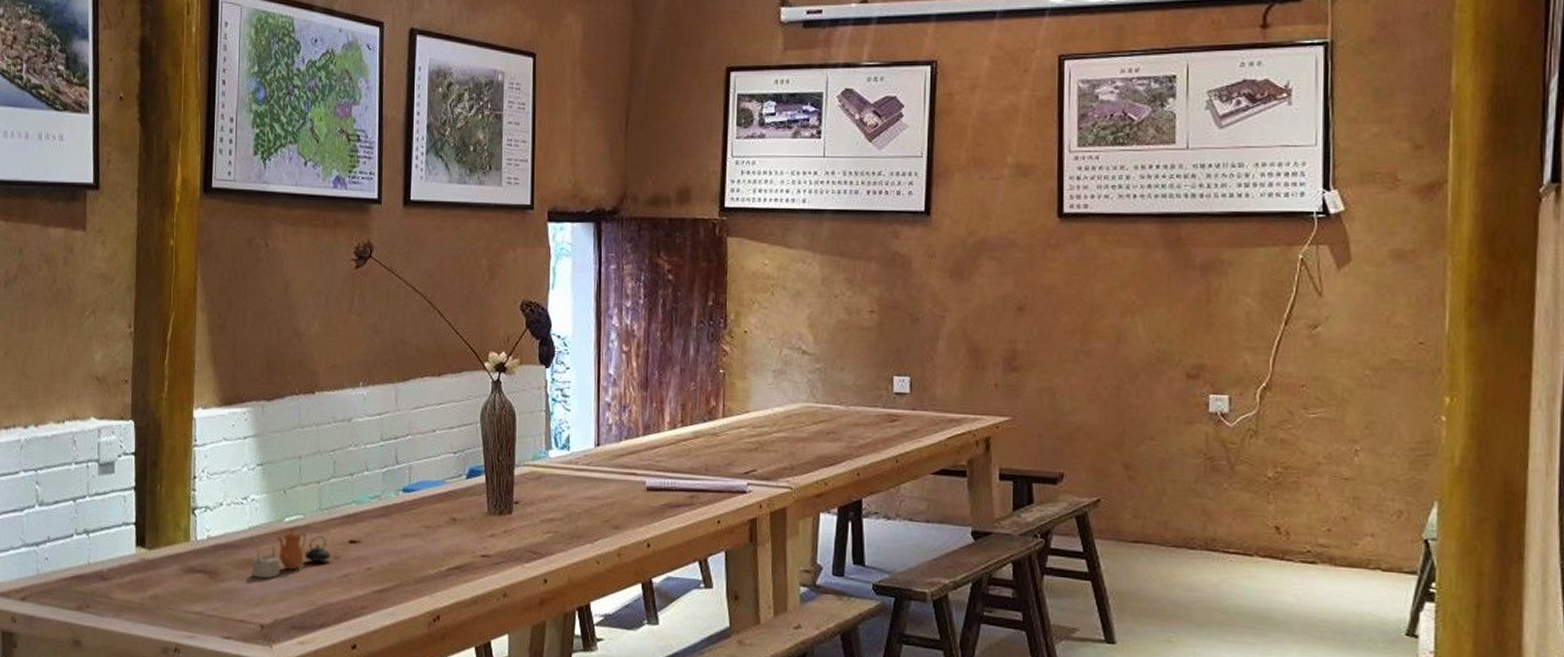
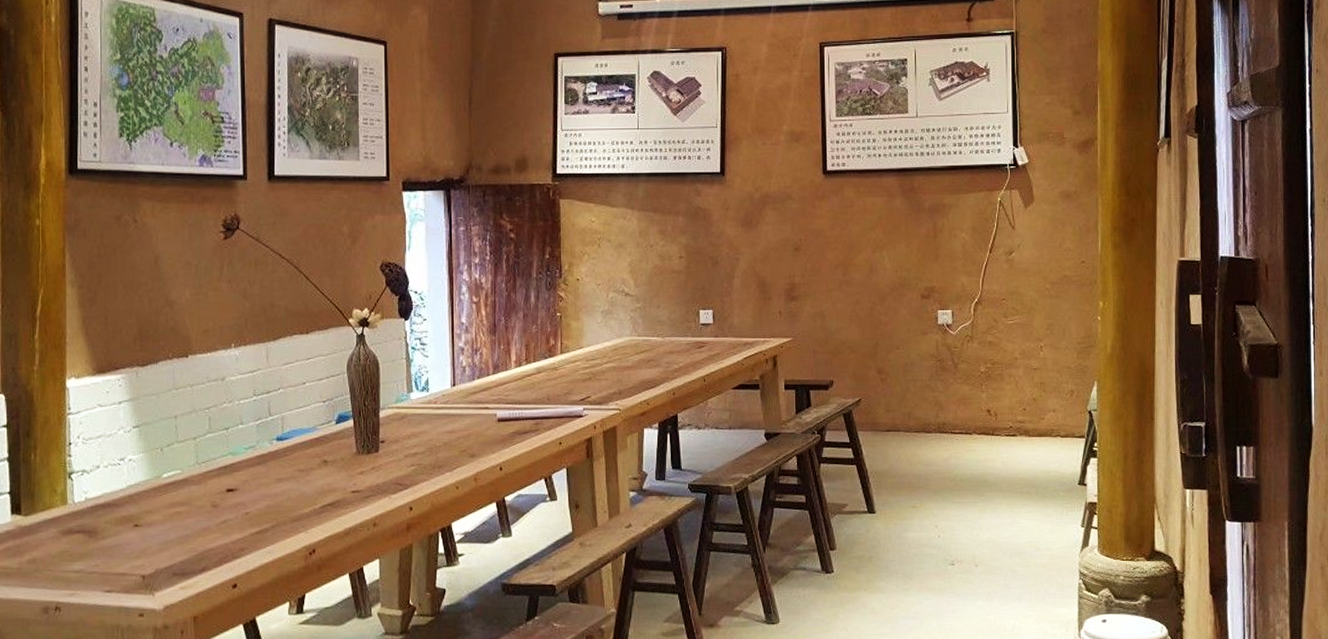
teapot: present [251,527,331,579] -> none [130,482,209,533]

